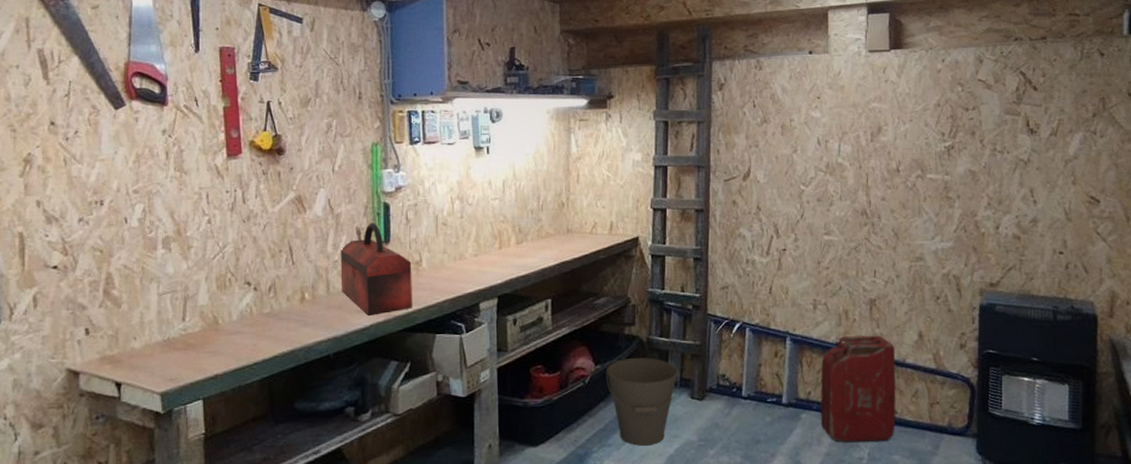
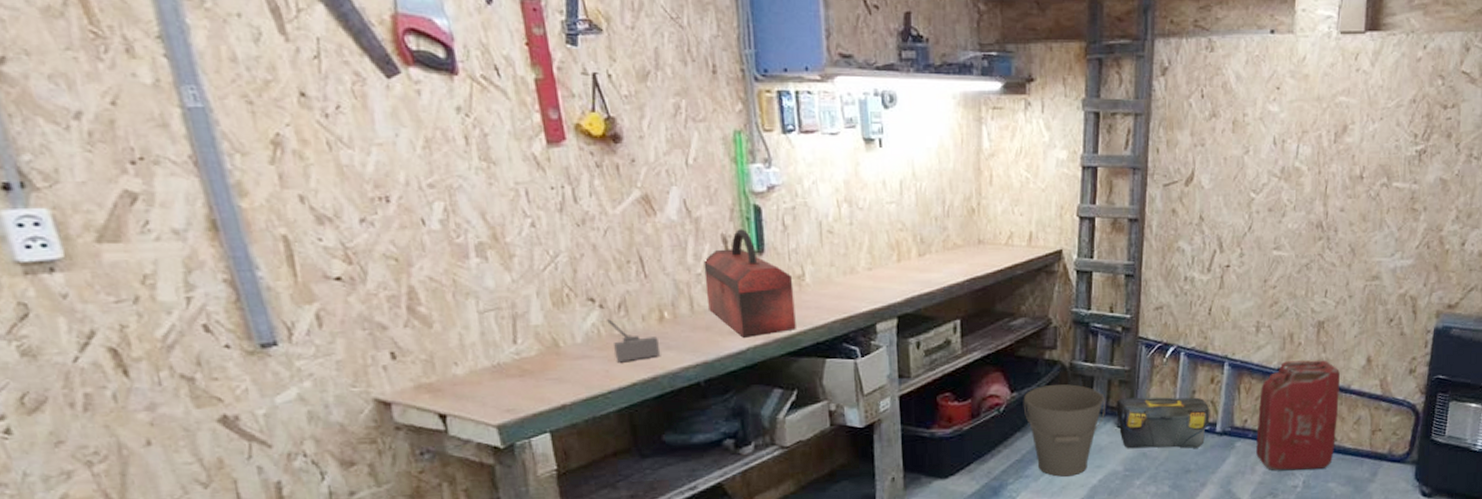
bench vise: none [259,300,300,338] -> present [607,319,661,363]
toolbox: none [689,370,776,420] -> present [1116,397,1210,449]

